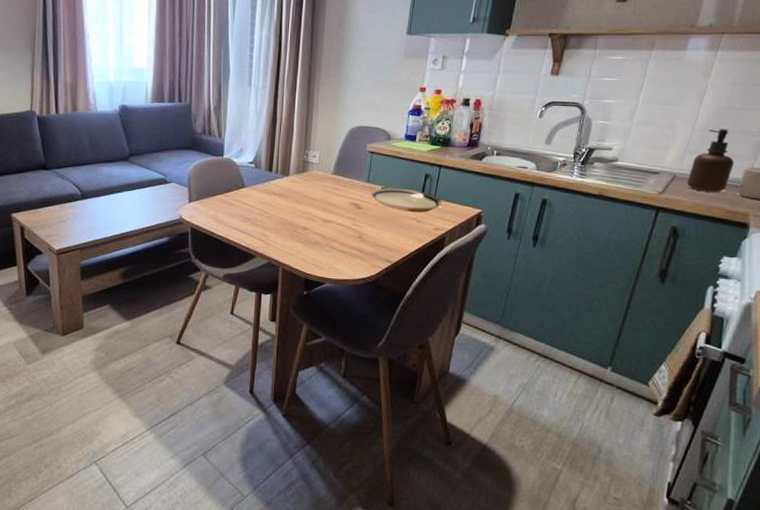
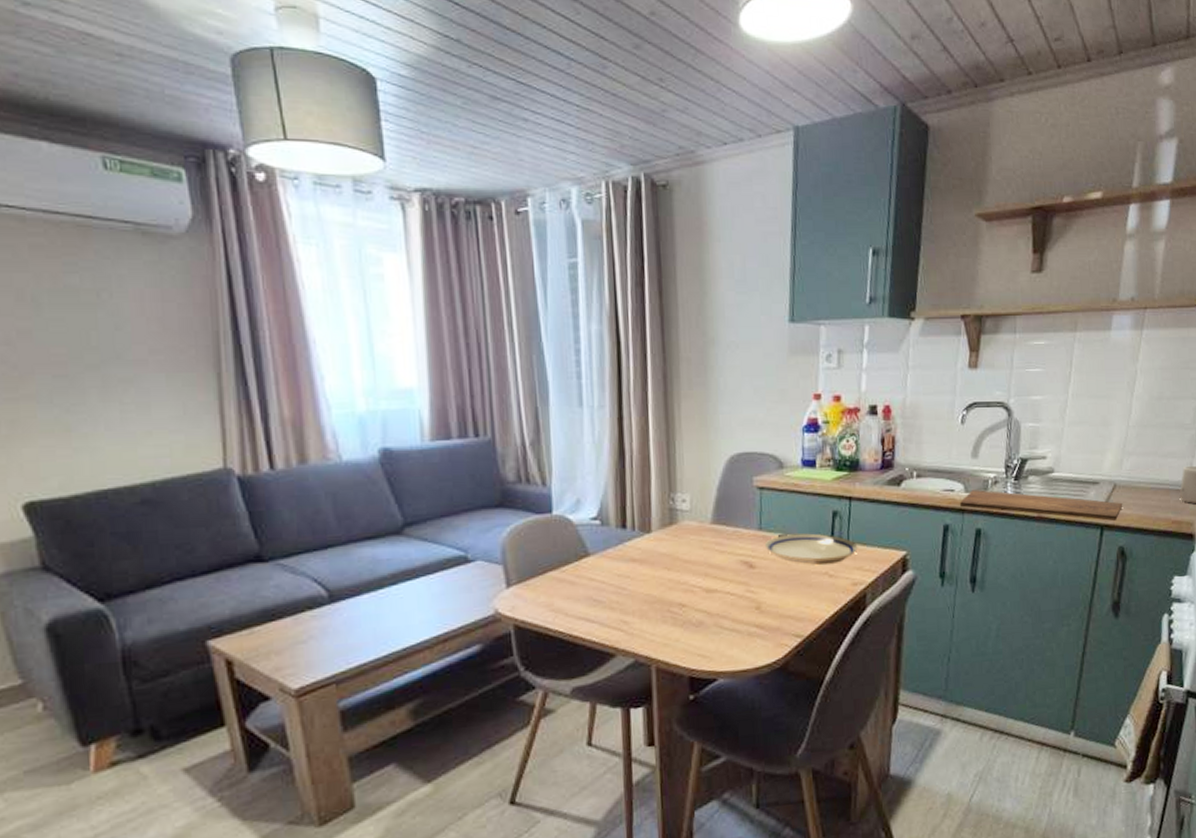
cutting board: none [531,169,680,205] -> present [960,490,1123,521]
soap dispenser: present [687,129,734,192] -> none [1128,423,1173,501]

